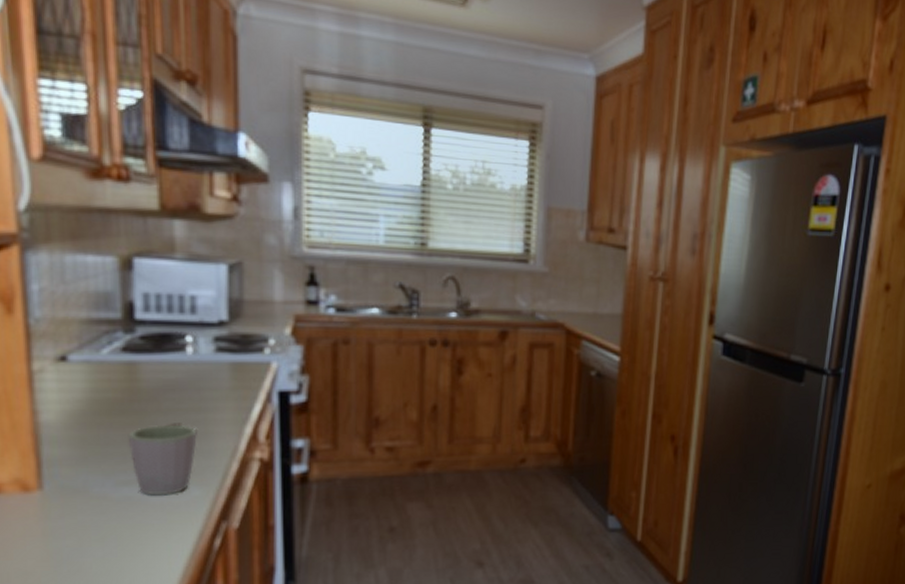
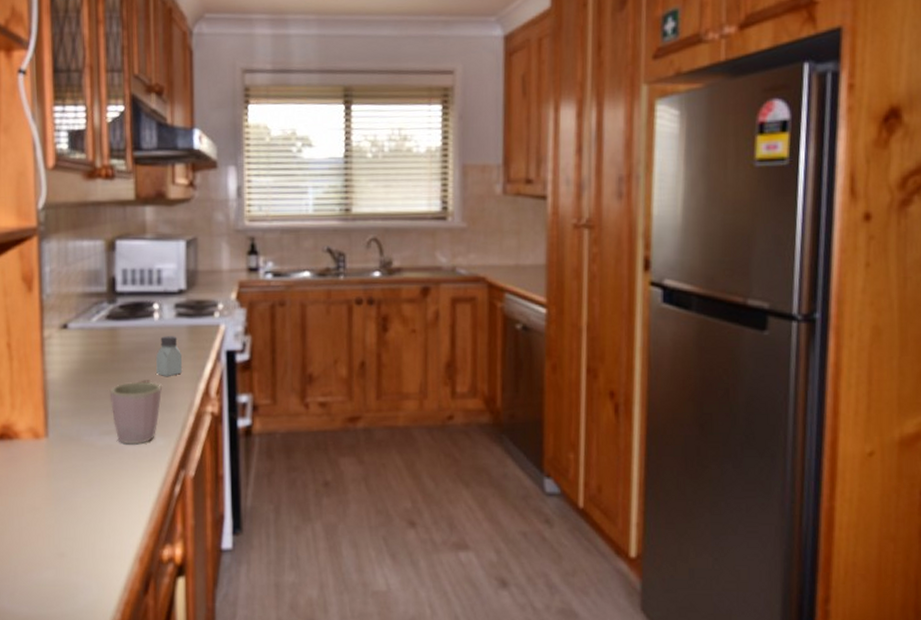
saltshaker: none [190,373,223,419] -> present [156,336,182,376]

